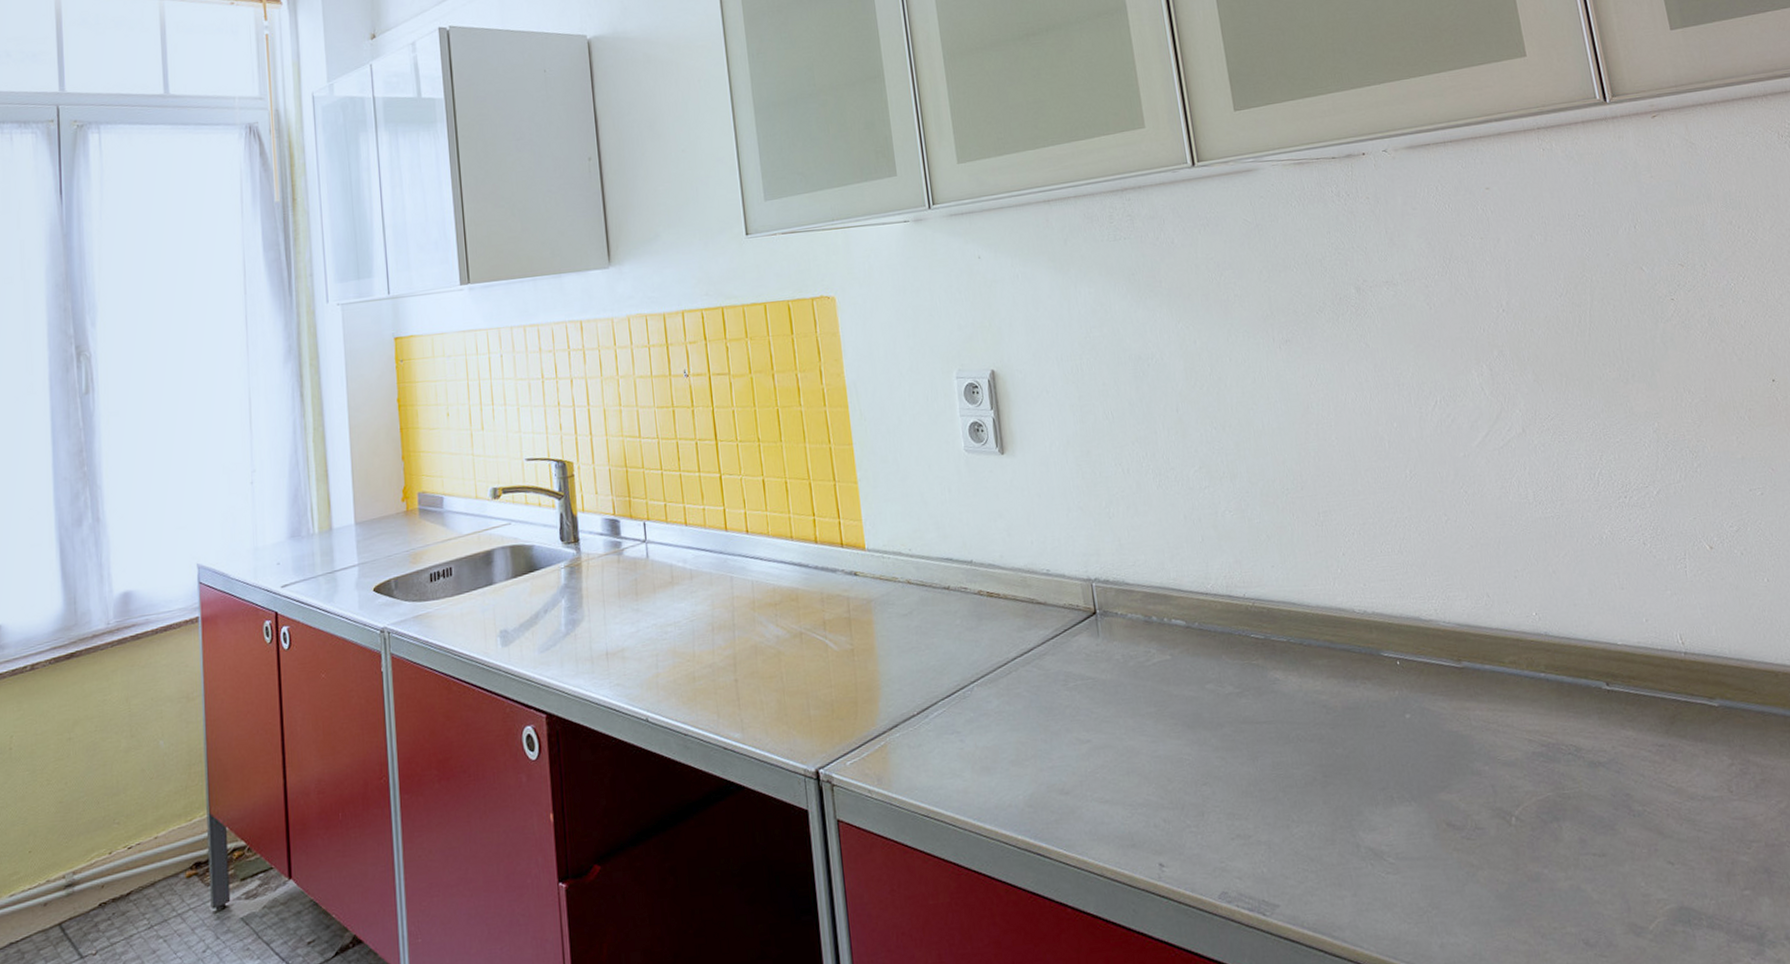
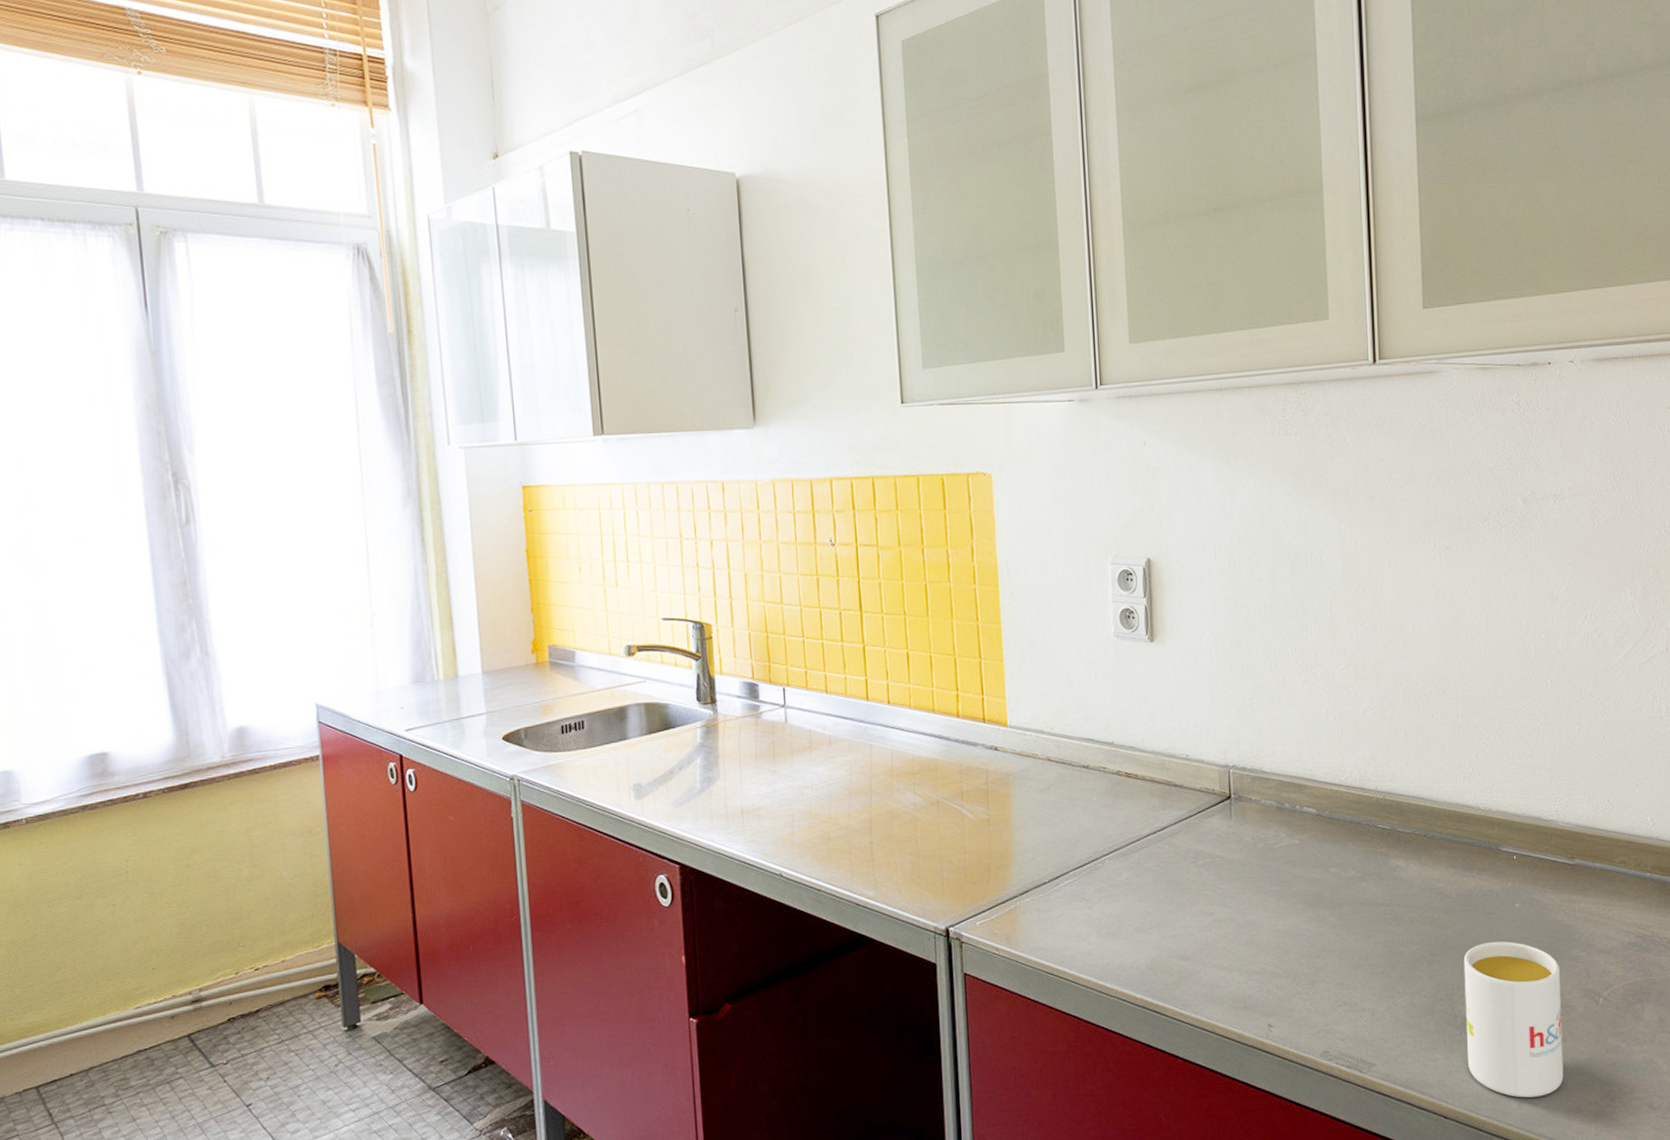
mug: none [1358,757,1486,939] -> present [1463,941,1564,1098]

